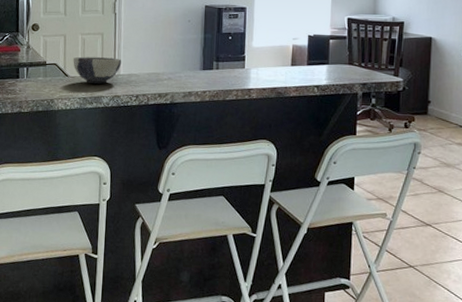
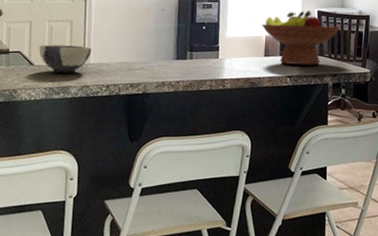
fruit bowl: none [288,18,372,75] -> present [261,10,341,65]

